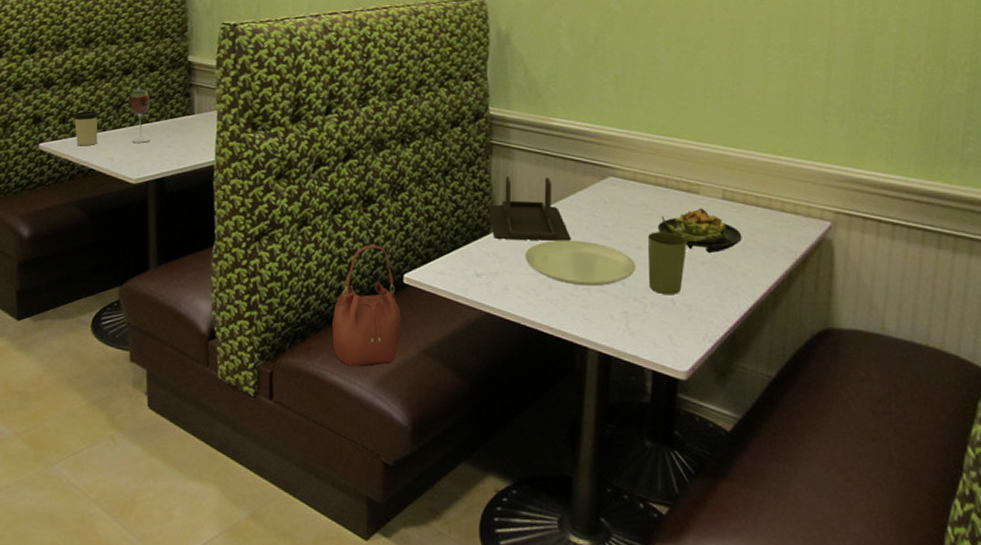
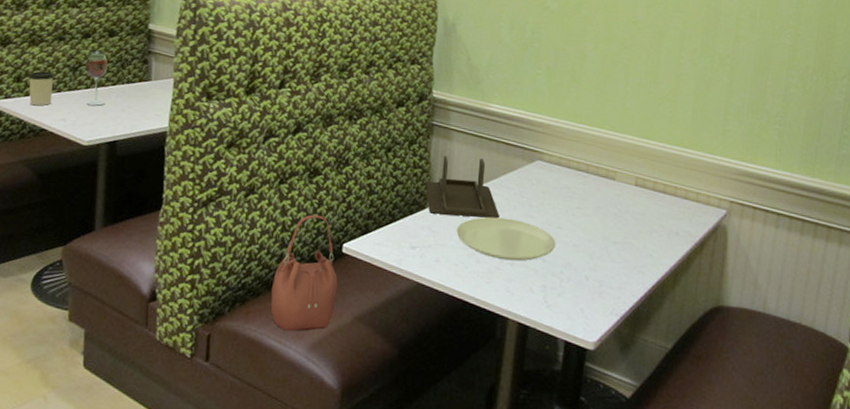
cup: present [647,232,688,296] -> none [566,213,603,272]
salad: present [658,208,742,253] -> none [578,193,650,234]

